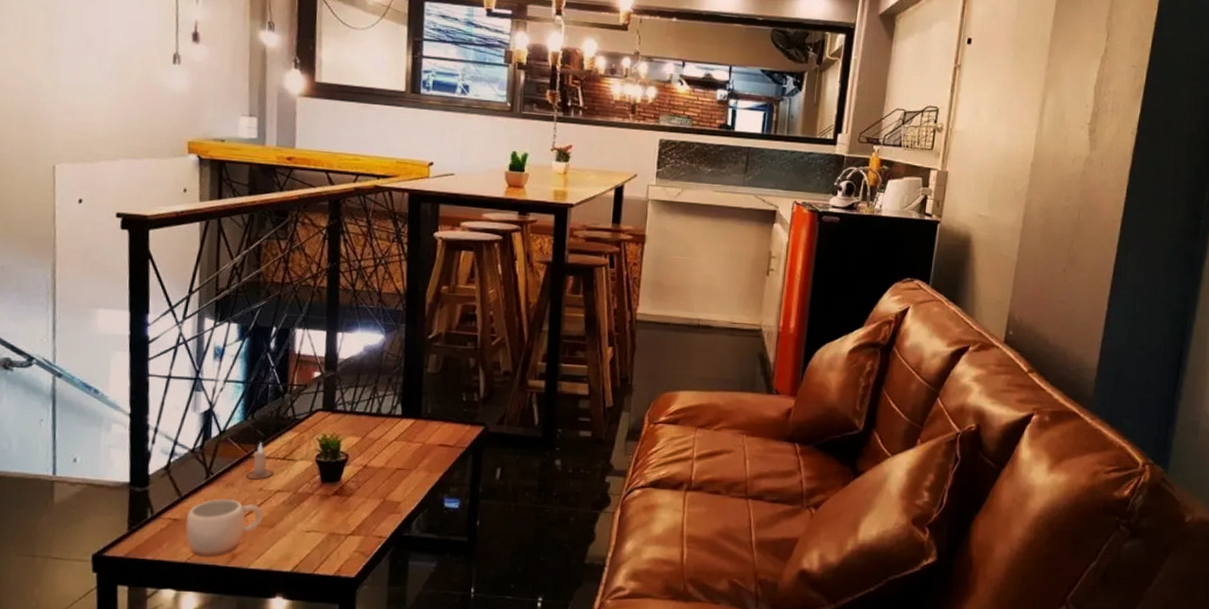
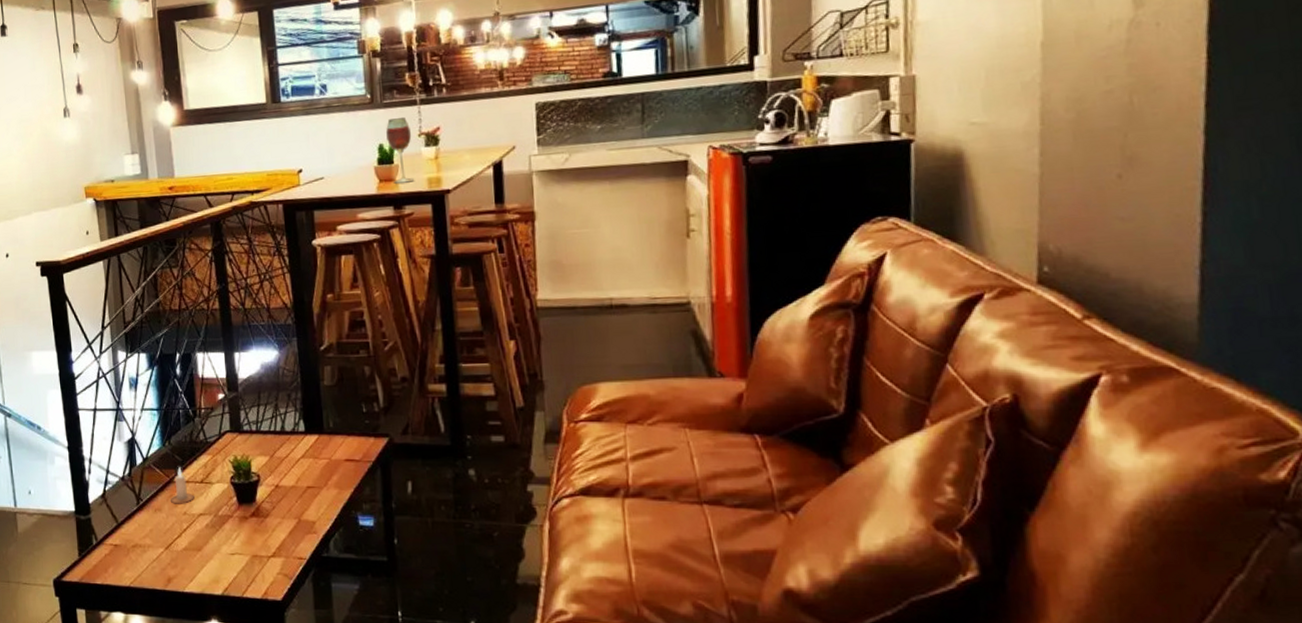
mug: present [184,498,264,558] -> none [124,523,191,582]
wineglass: none [520,129,545,192] -> present [385,116,415,184]

